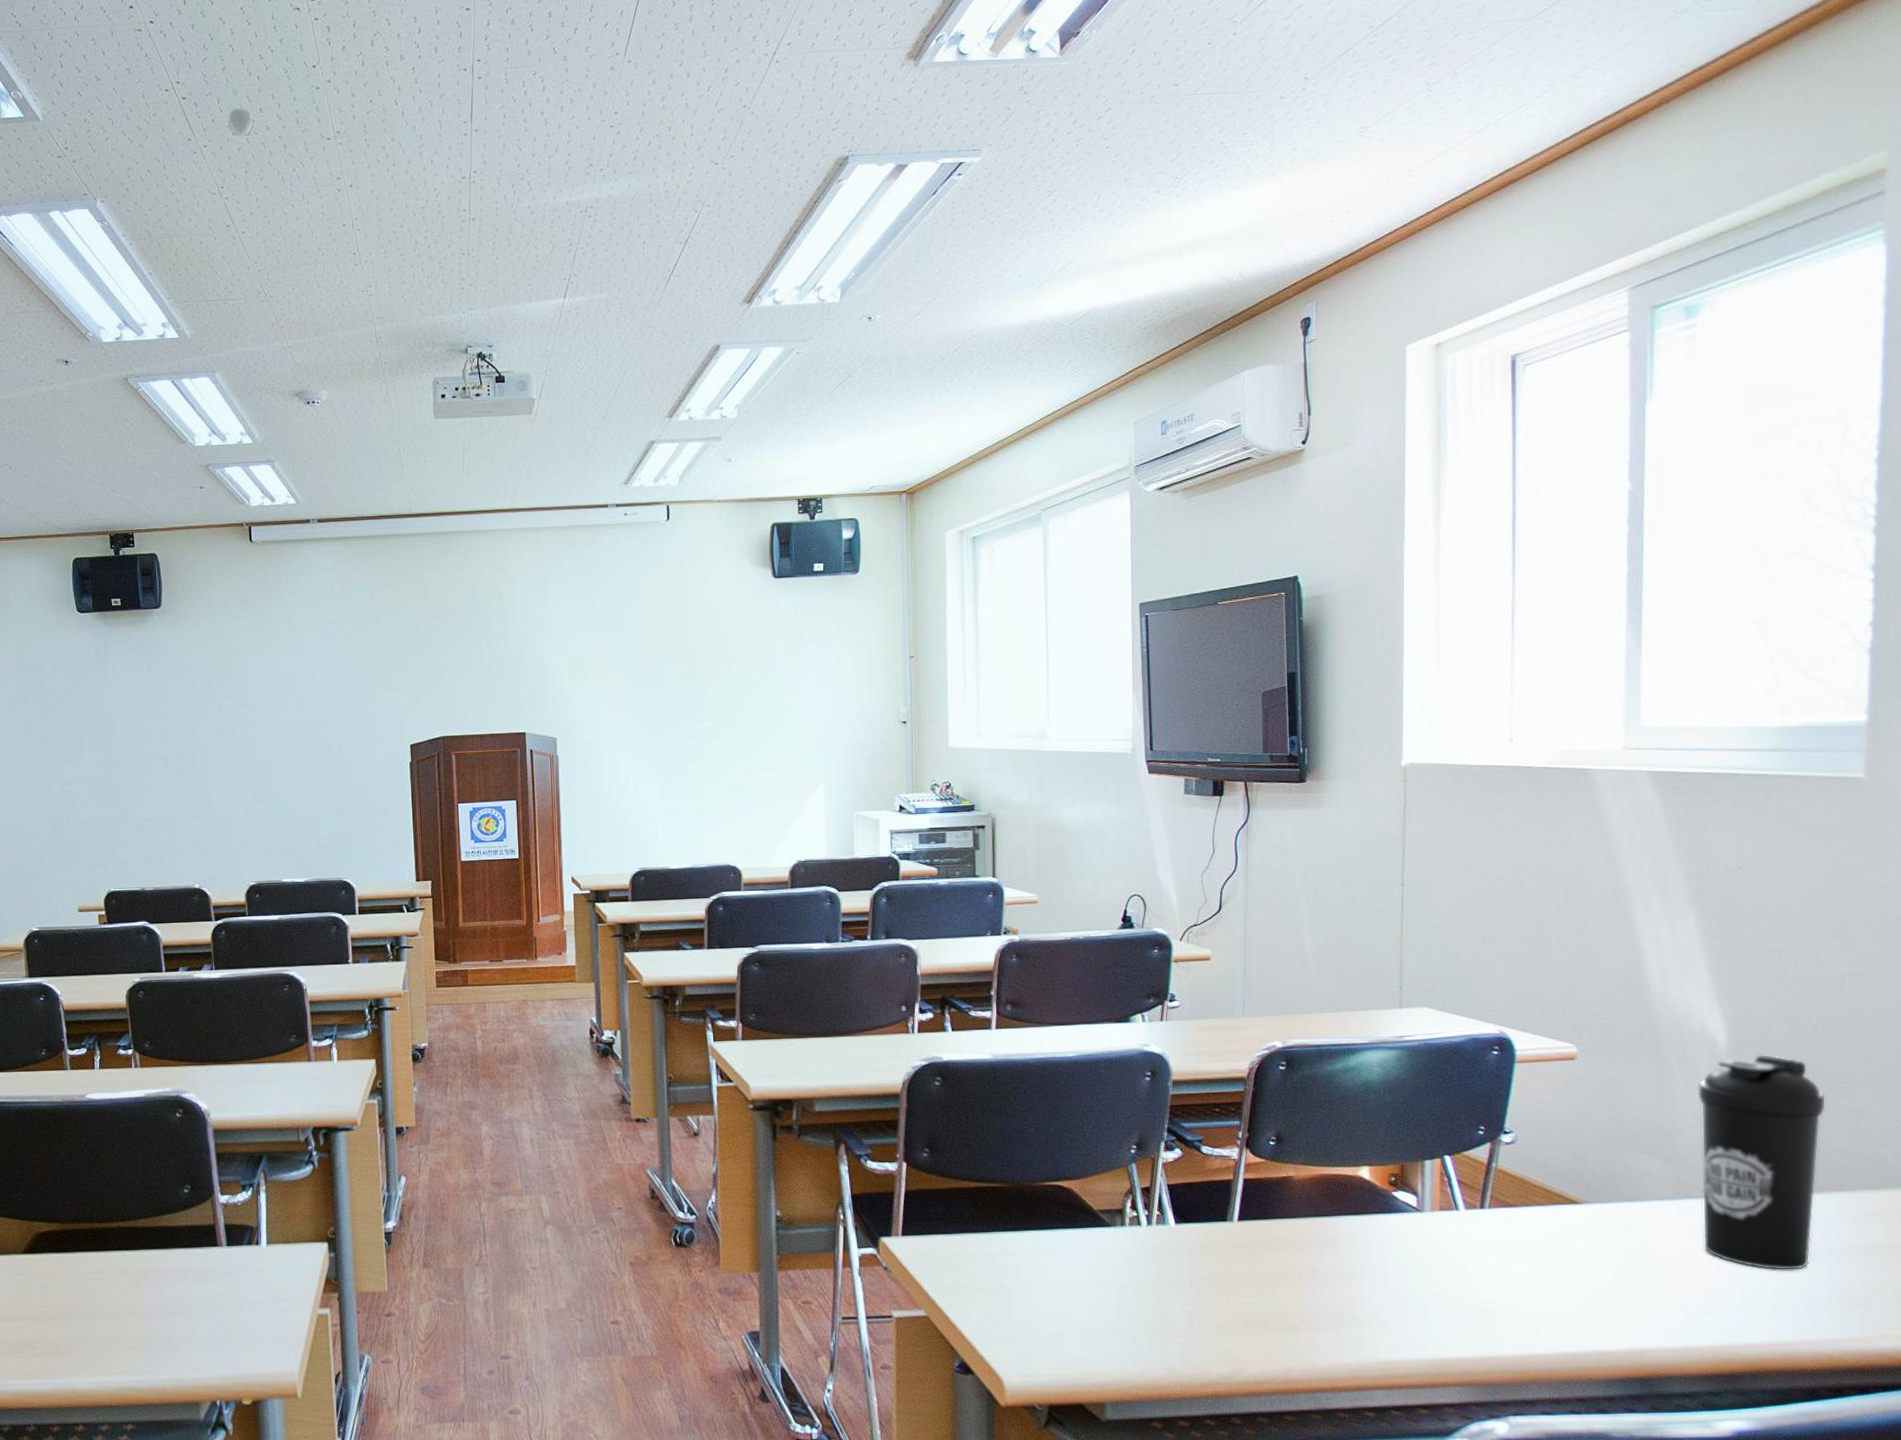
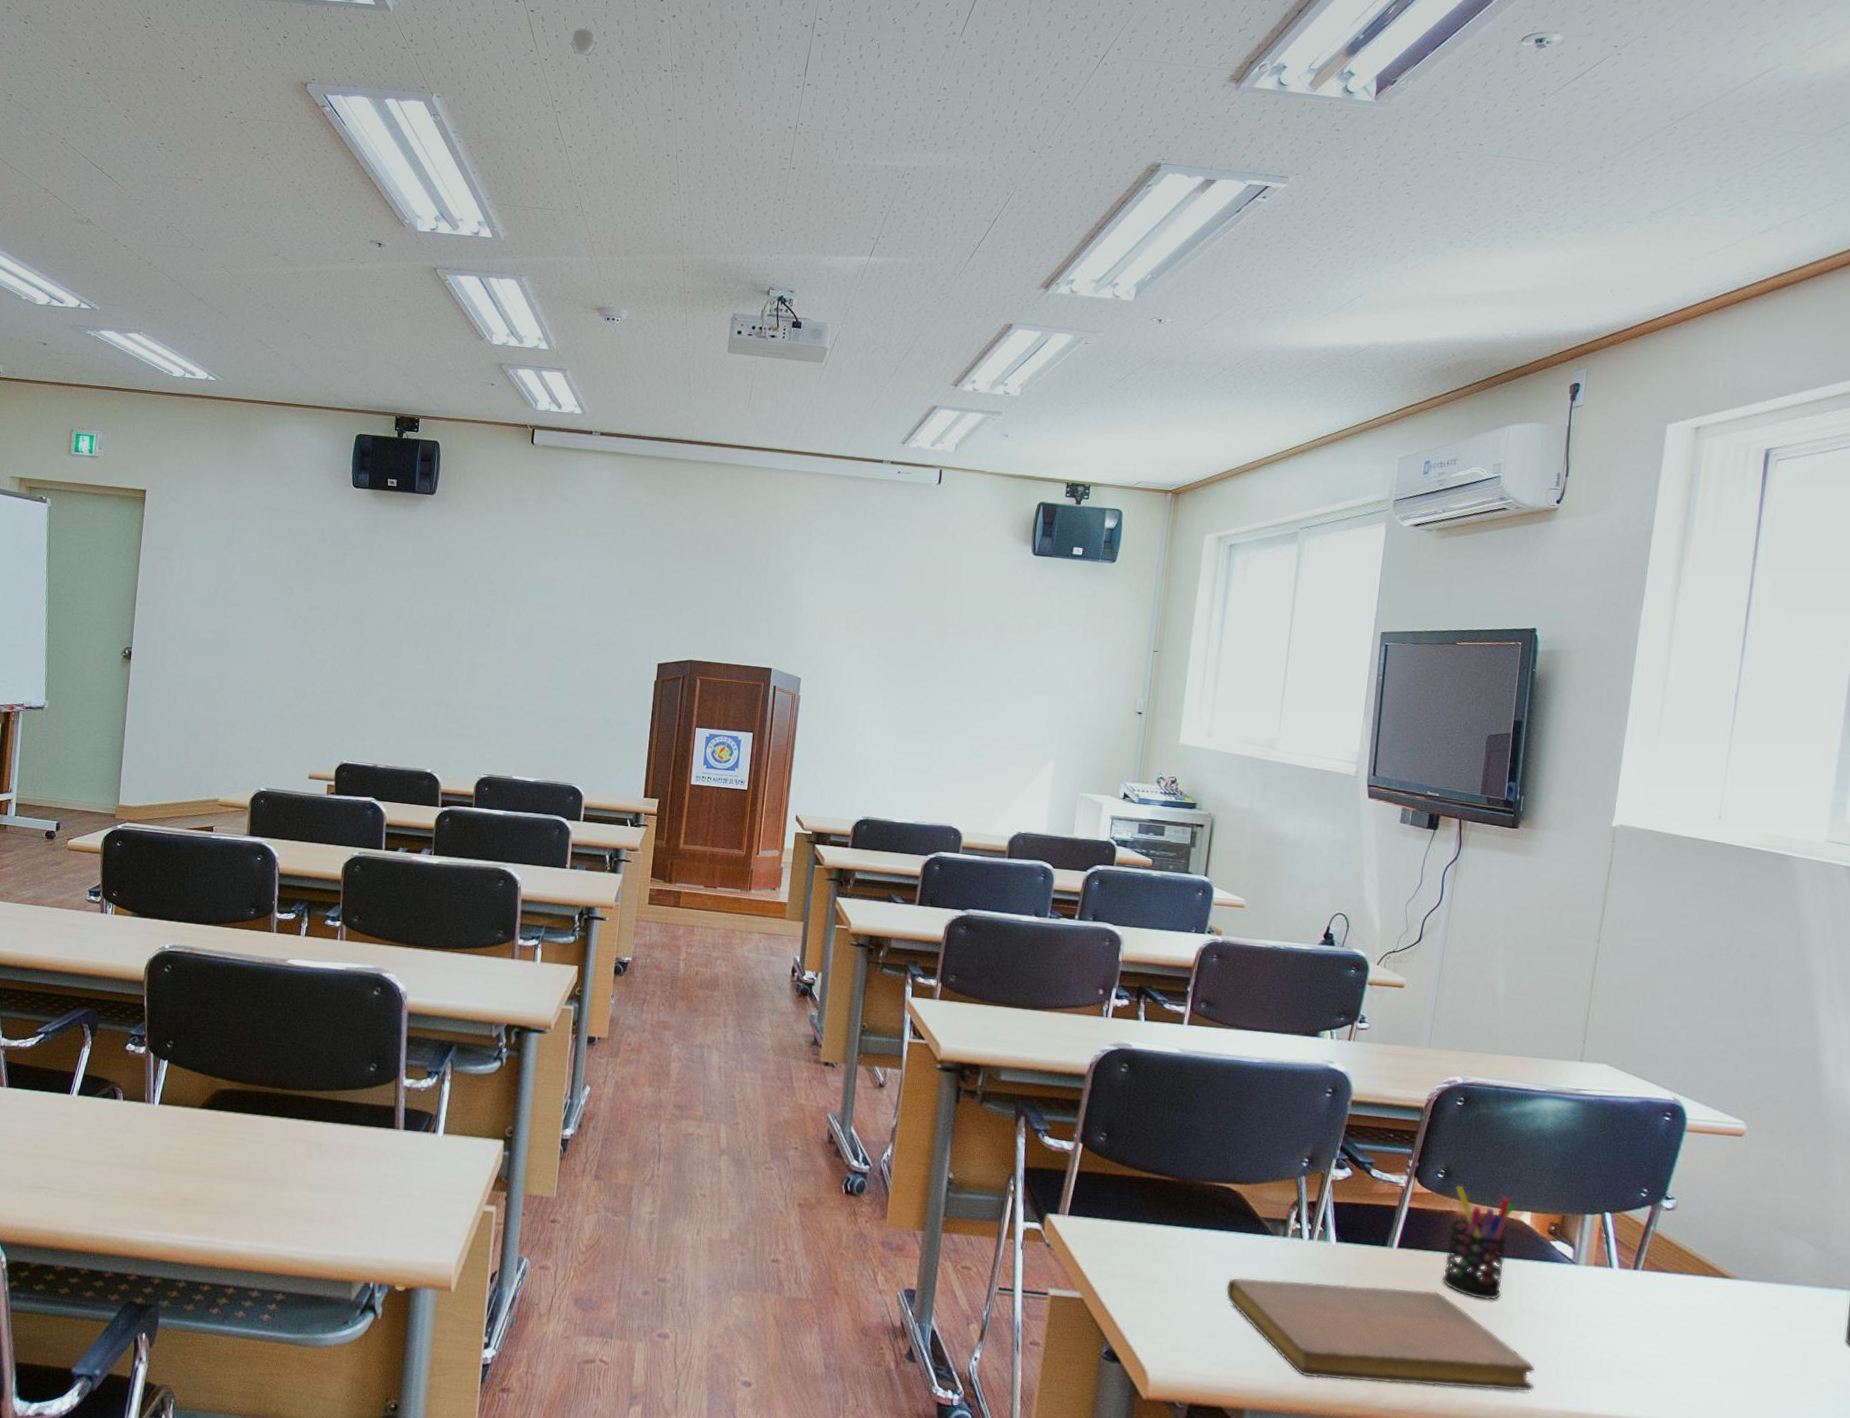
notebook: none [1070,1258,1394,1362] -> present [1225,1277,1535,1392]
pen holder: none [1286,1149,1352,1261] -> present [1441,1185,1515,1301]

